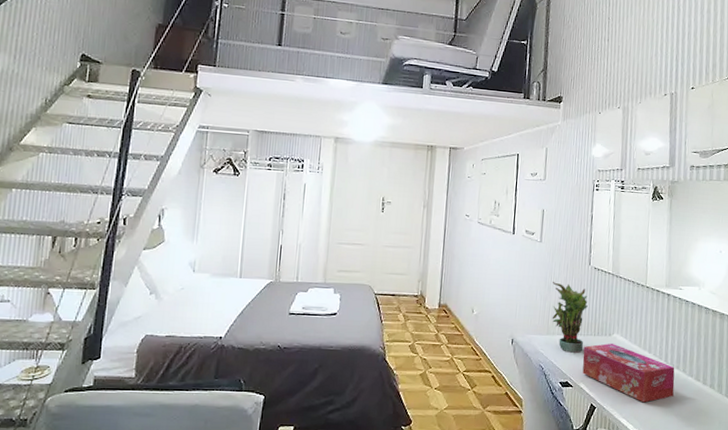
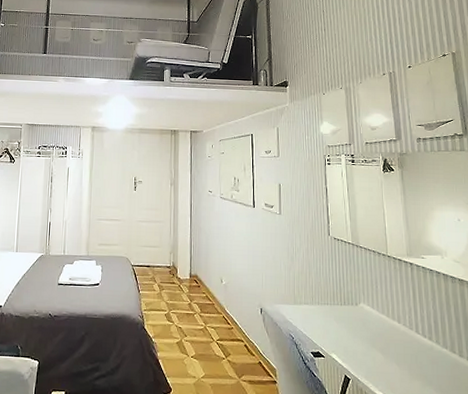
potted plant: present [552,281,588,353] -> none [295,251,332,323]
tissue box: present [582,343,675,403] -> none [332,313,430,375]

